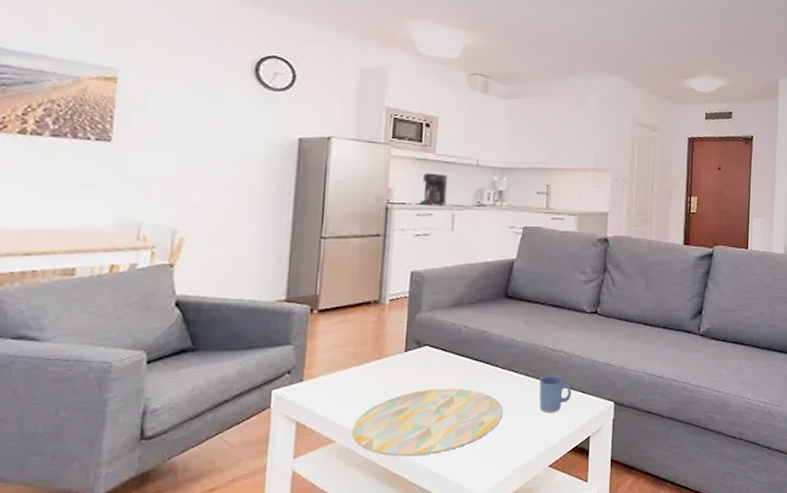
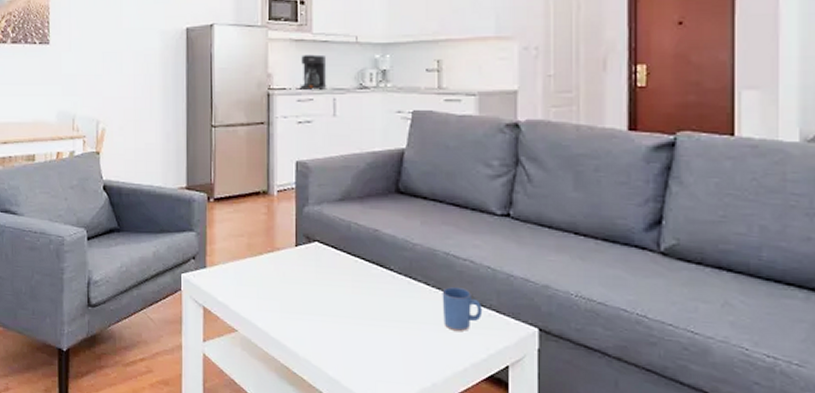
decorative tray: present [351,388,503,456] -> none [251,288,402,358]

